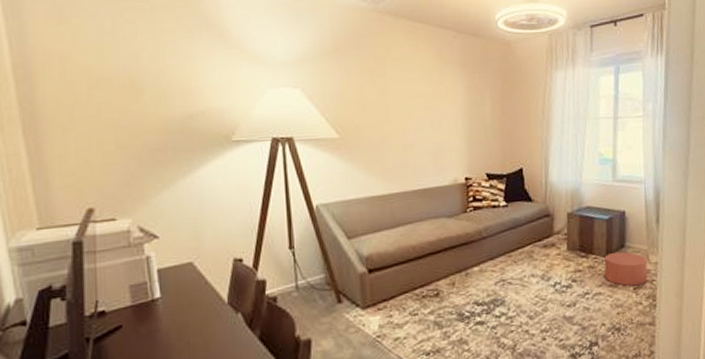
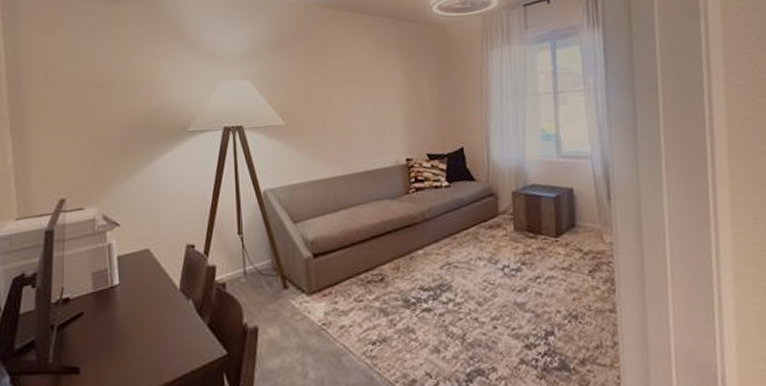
pouf: present [604,252,648,287] -> none [554,231,603,269]

